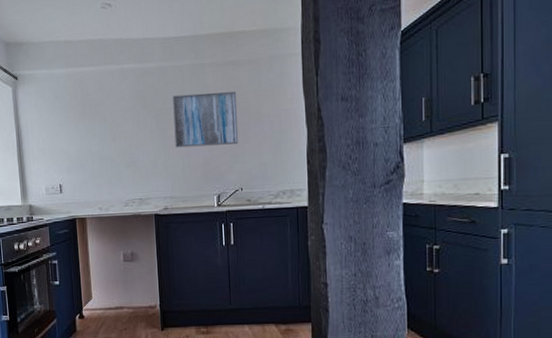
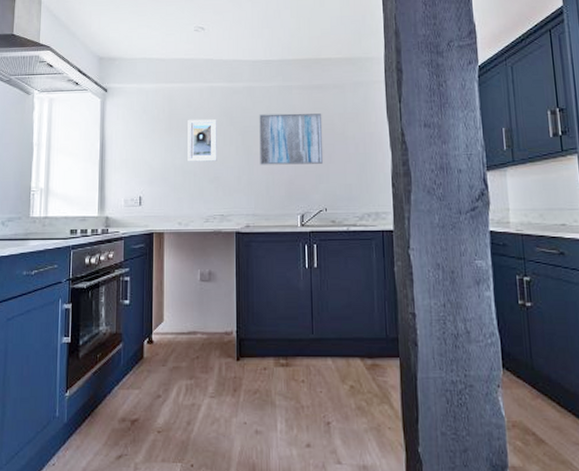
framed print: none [101,103,133,148] -> present [188,119,217,162]

